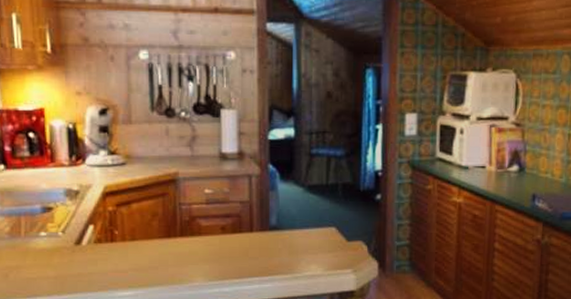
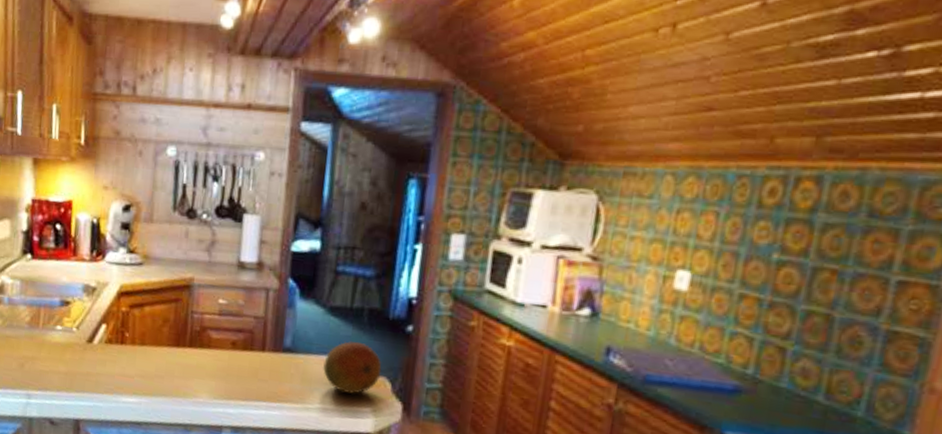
fruit: none [307,213,358,259] -> present [323,340,382,394]

